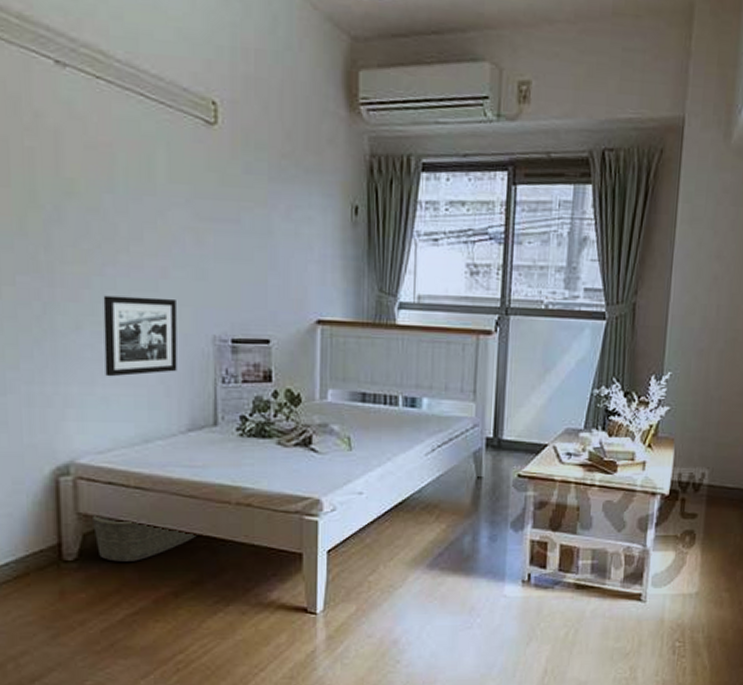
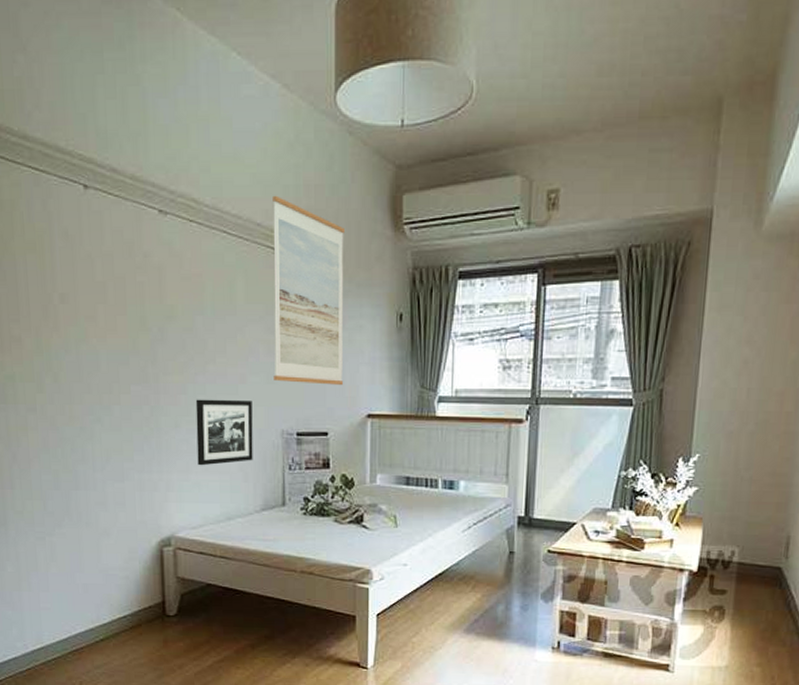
basket: present [93,512,198,562] -> none [188,577,270,618]
wall art: none [203,56,290,285] -> present [273,195,344,385]

